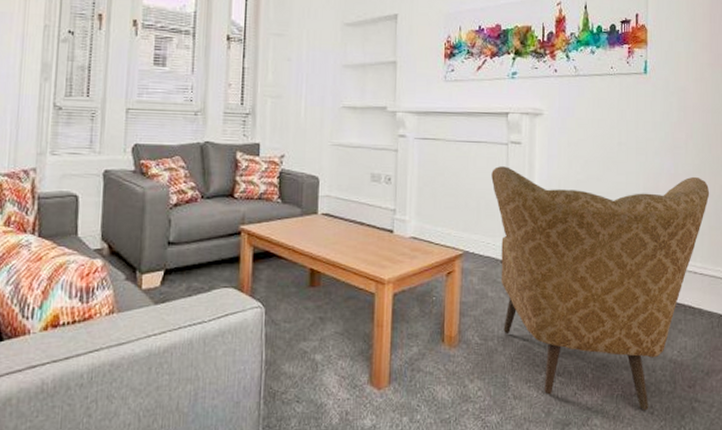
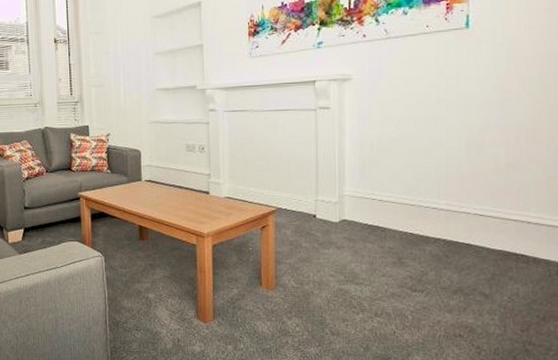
armchair: present [491,166,710,411] -> none [301,127,547,351]

